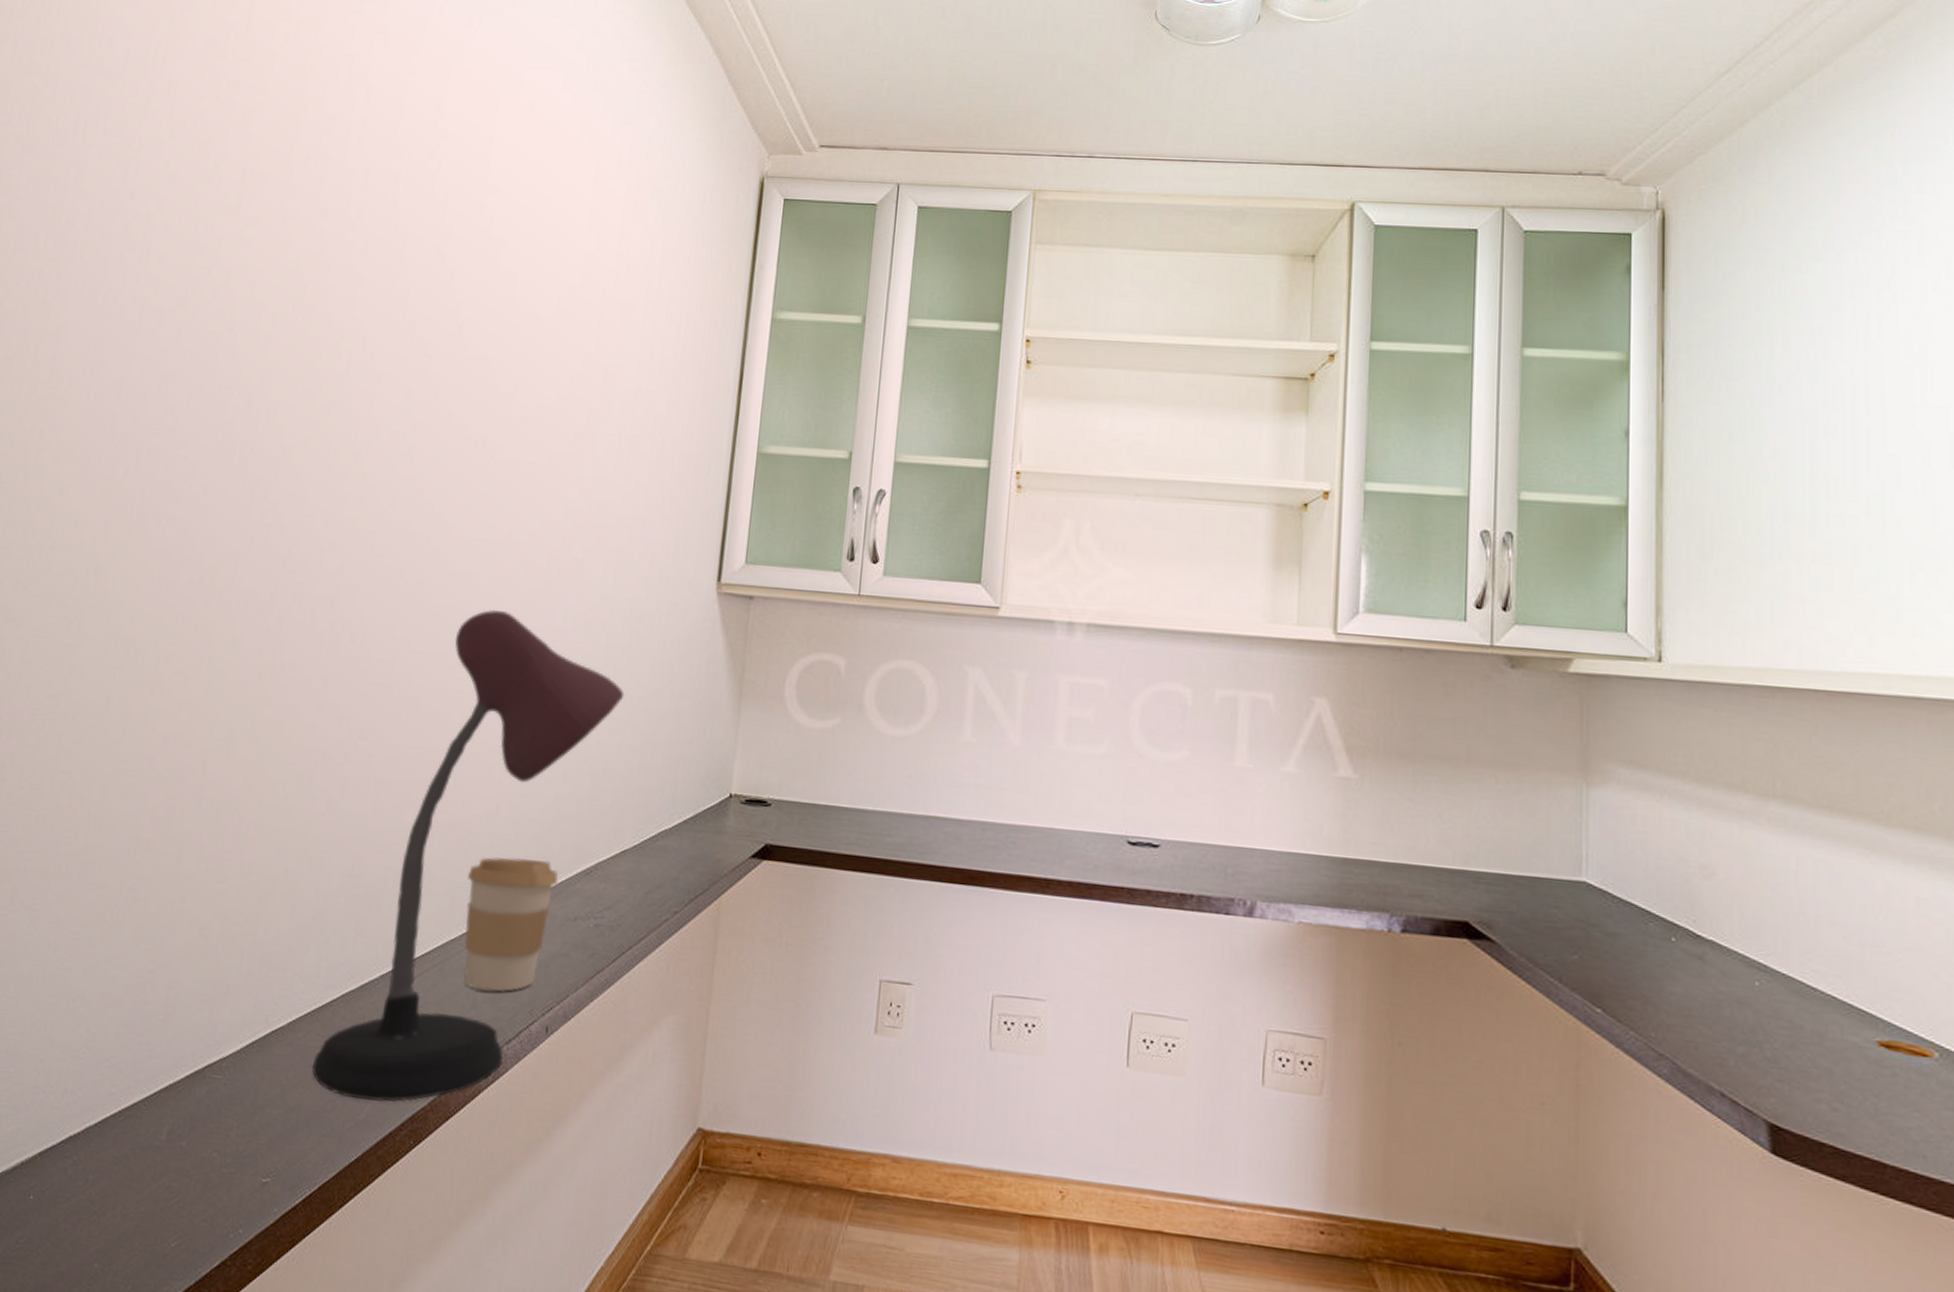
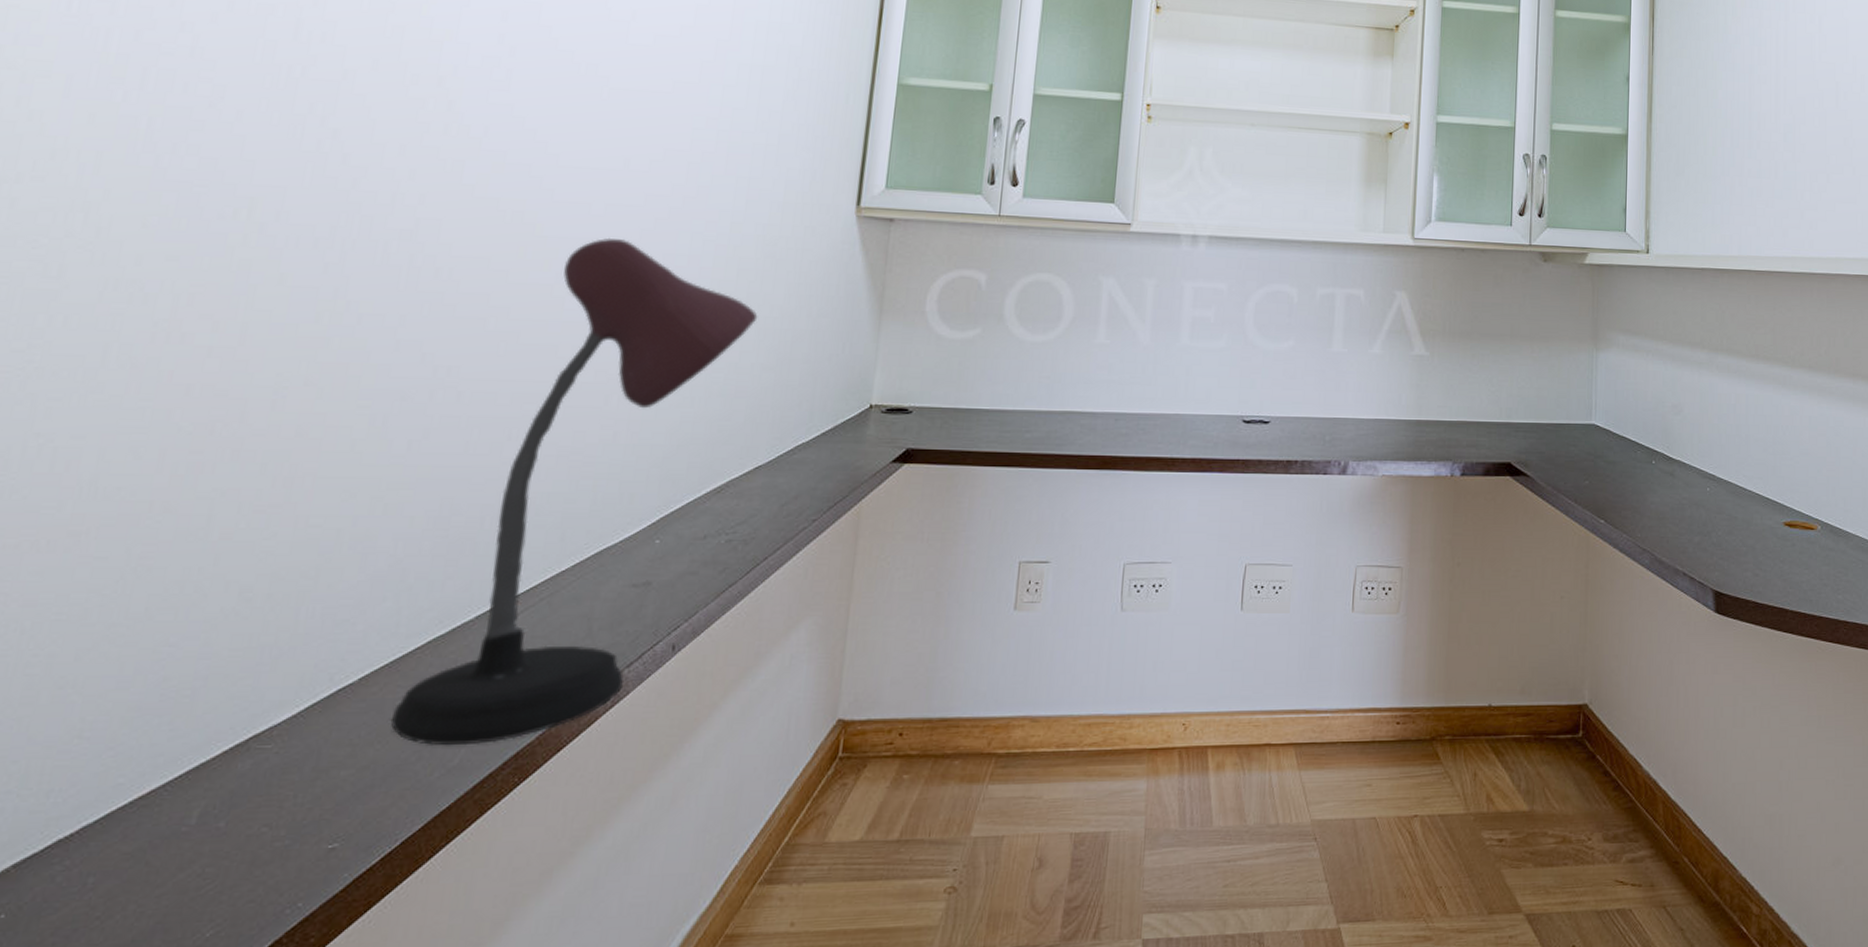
coffee cup: present [463,856,559,993] -> none [577,482,686,618]

